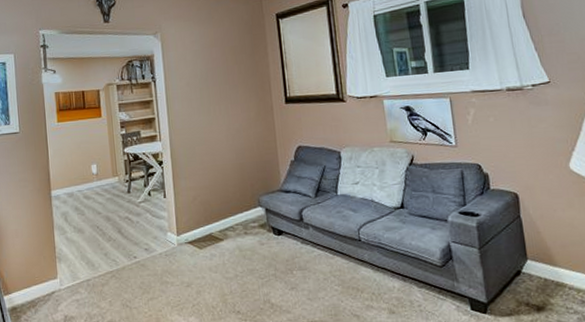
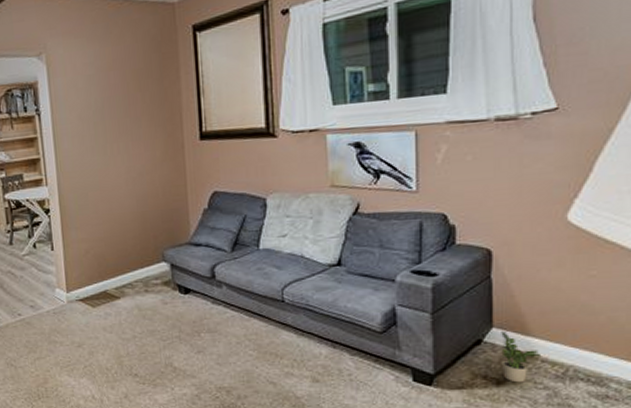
potted plant: none [534,263,568,309] -> present [501,331,540,383]

